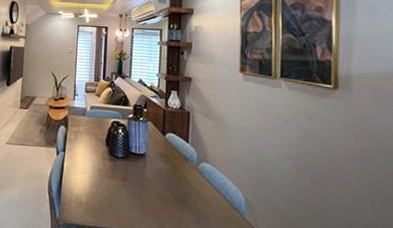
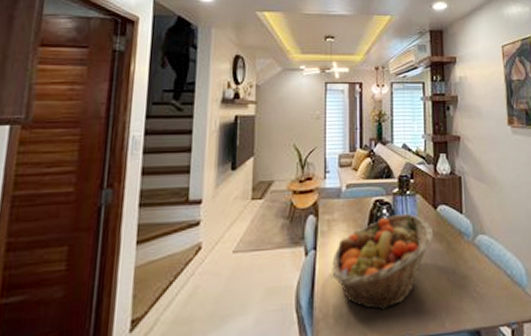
fruit basket: none [76,134,161,206] -> present [332,213,434,310]

